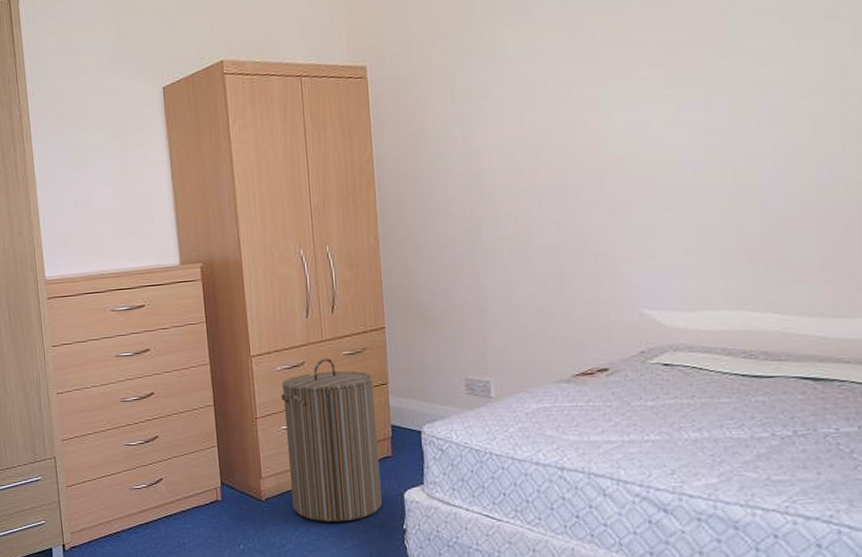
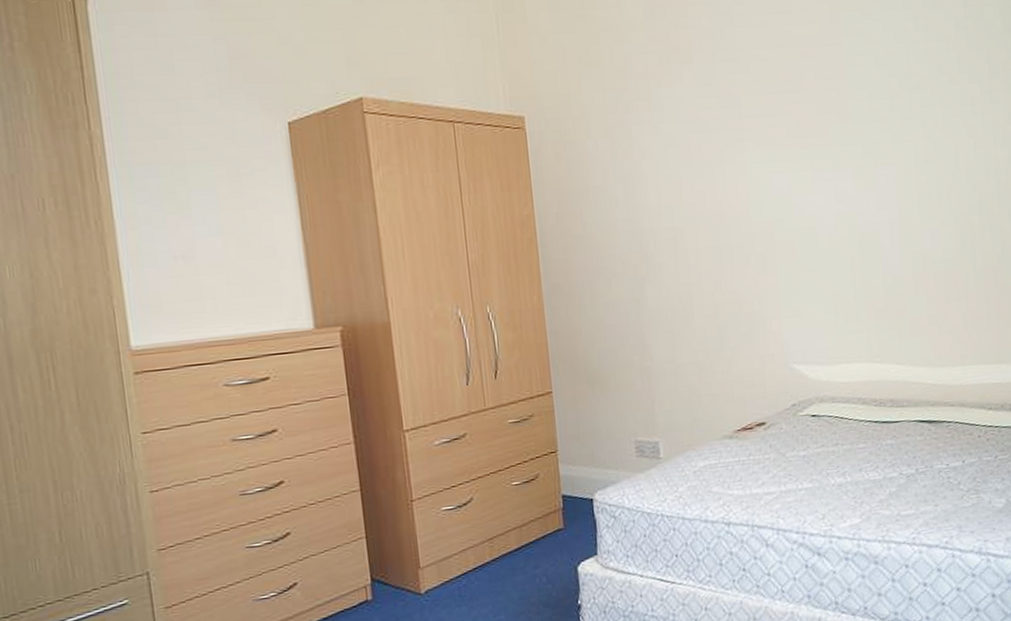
laundry hamper: present [280,357,383,522] -> none [439,427,556,609]

